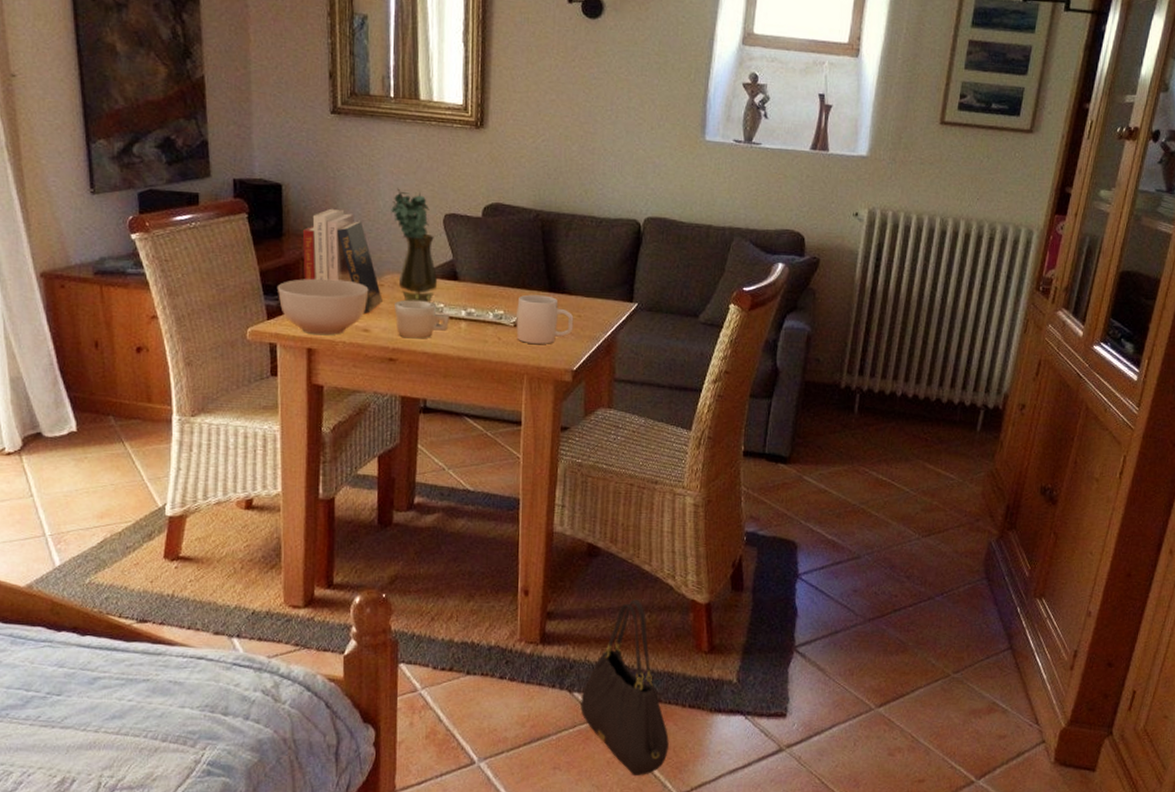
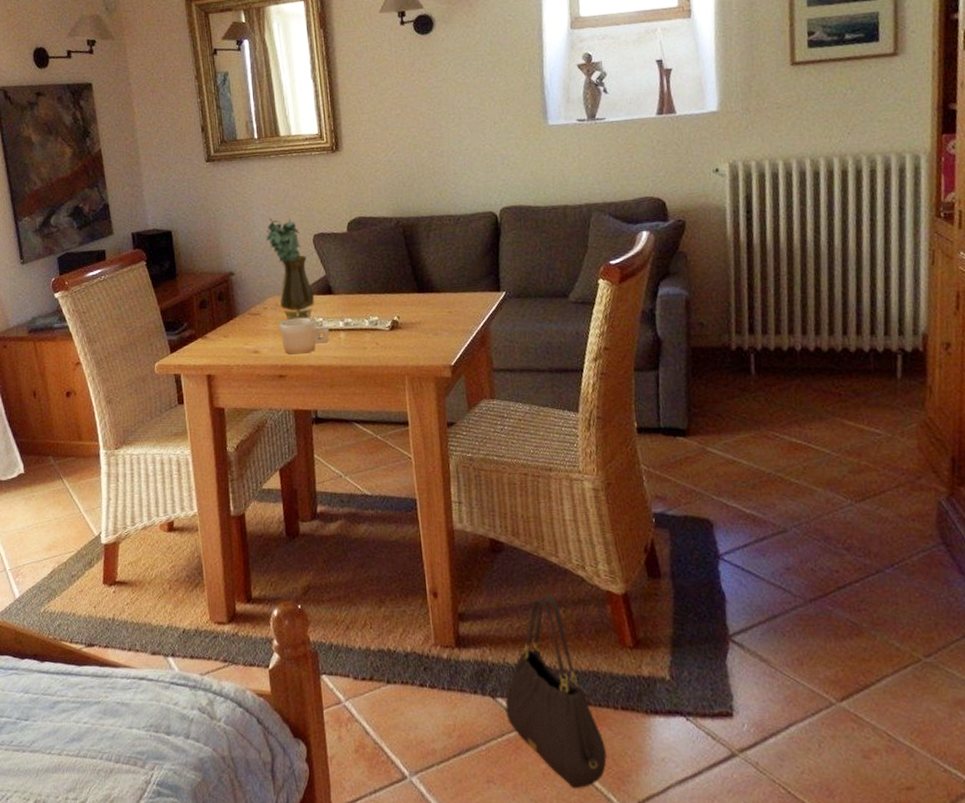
bowl: present [277,278,369,336] -> none [176,308,255,362]
books: present [302,208,382,315] -> none [192,244,268,338]
mug: present [516,294,574,344] -> none [389,296,446,345]

